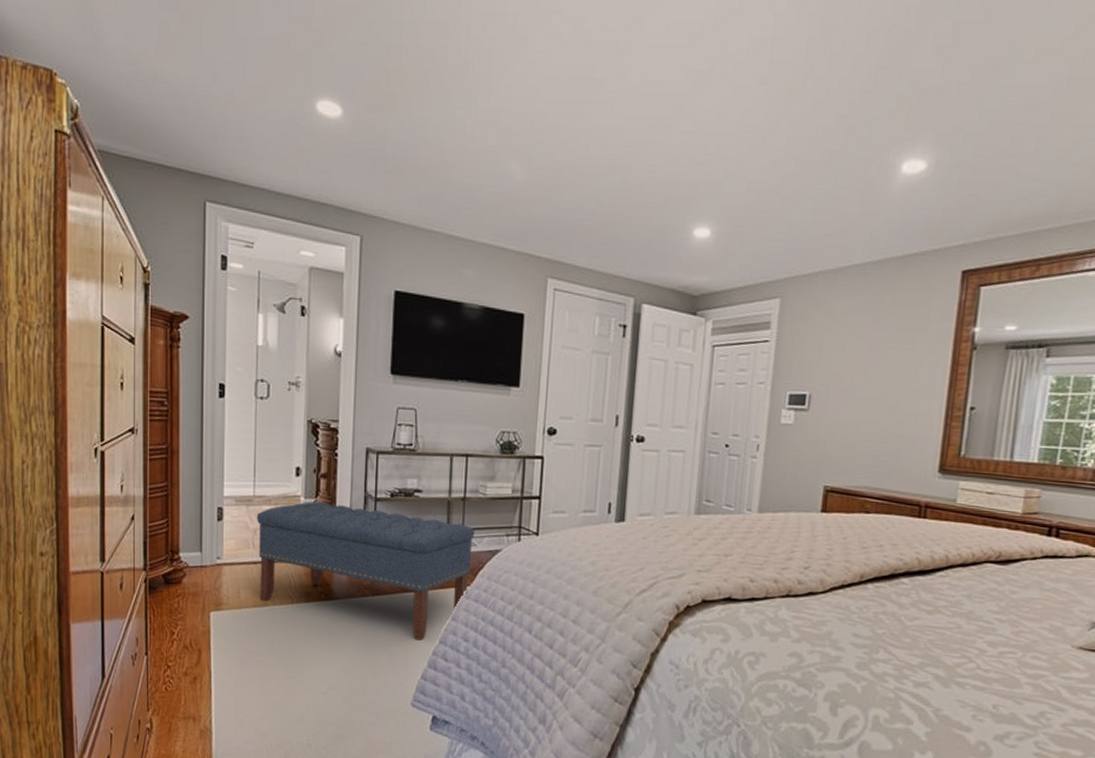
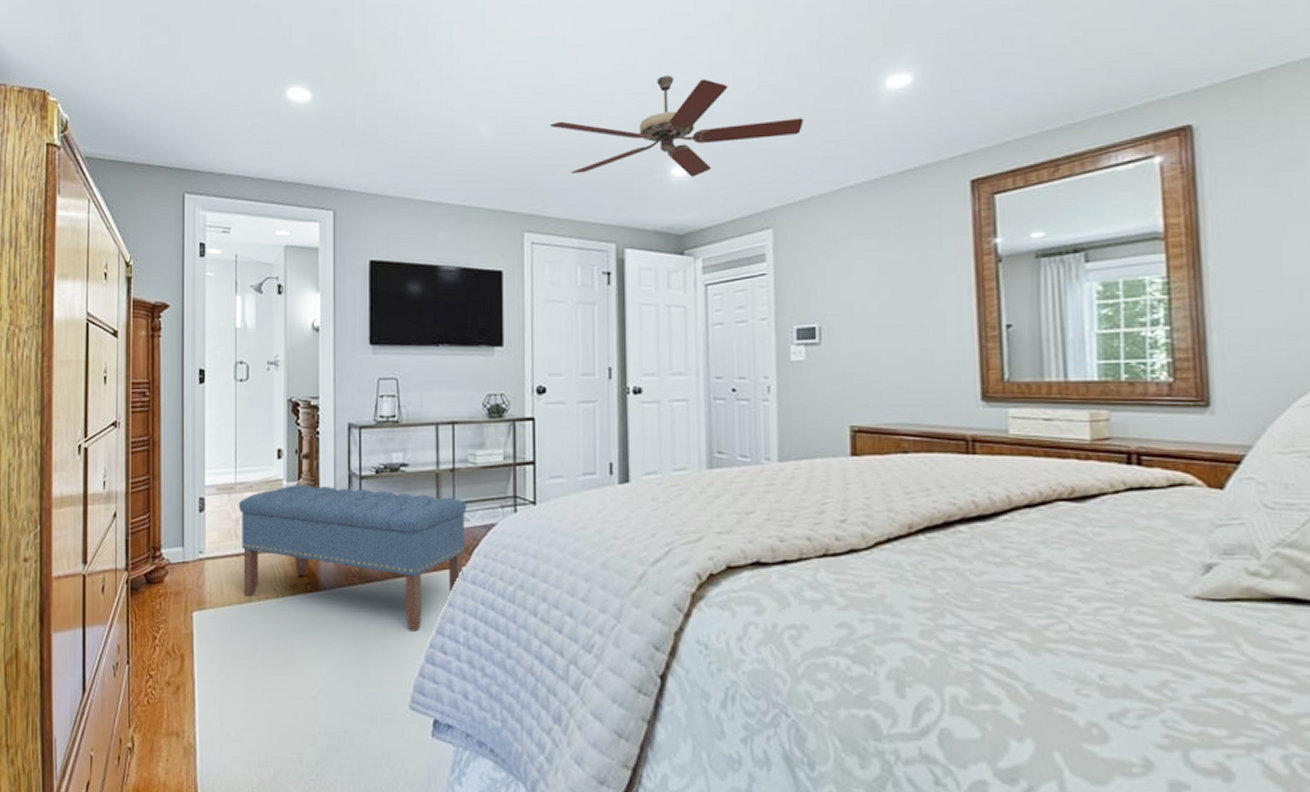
ceiling fan: none [581,134,823,240] -> present [549,75,804,177]

